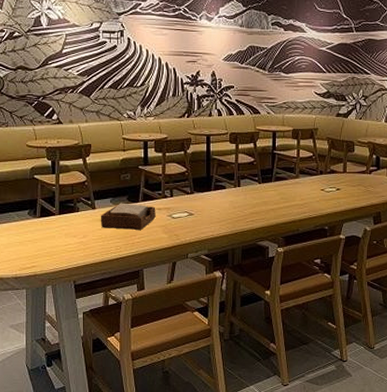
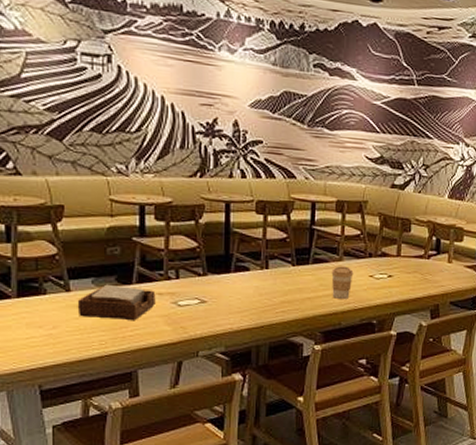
coffee cup: none [290,182,308,209] -> present [331,266,354,299]

